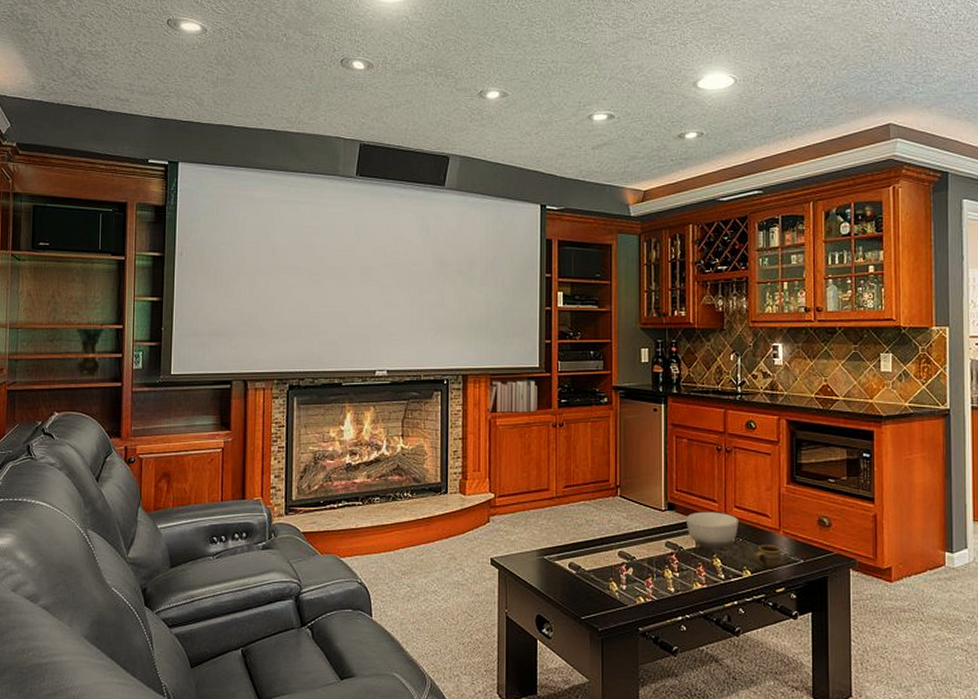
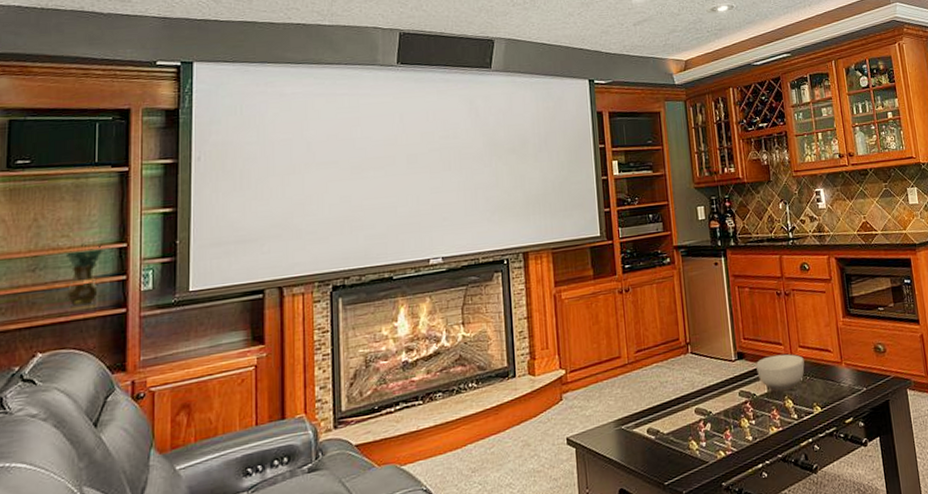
books: present [485,380,537,413] -> none [549,249,602,288]
cup: present [754,545,781,568] -> none [821,378,846,402]

